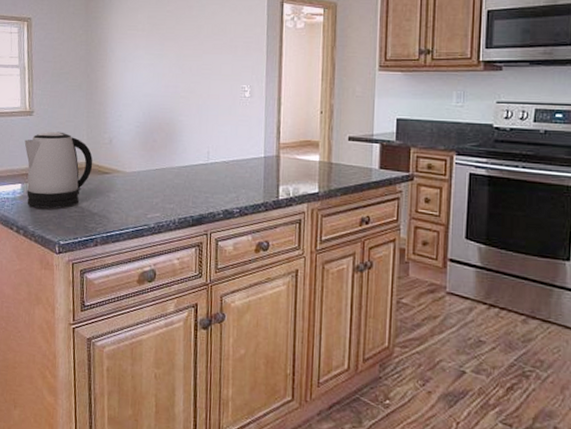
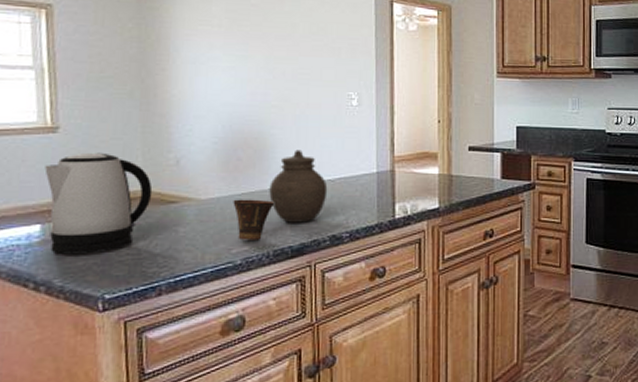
cup: none [149,173,181,209] -> present [233,199,275,240]
jar: none [176,134,223,197] -> present [269,150,328,223]

